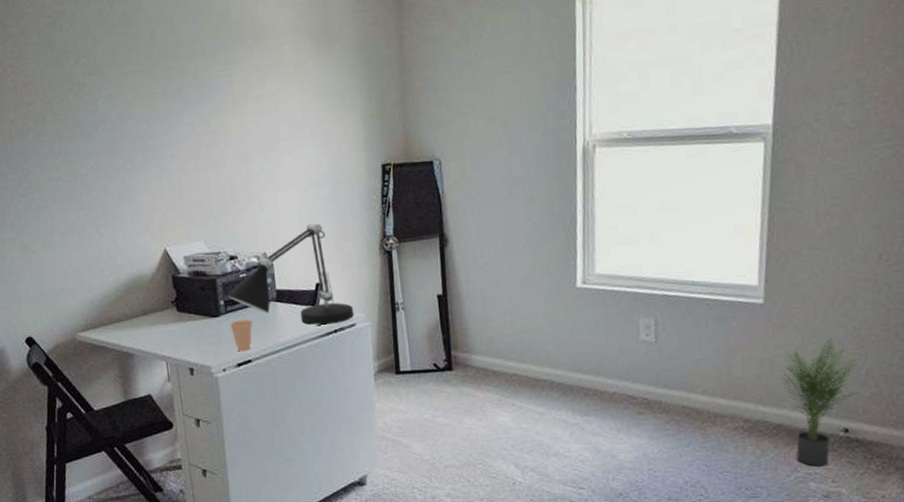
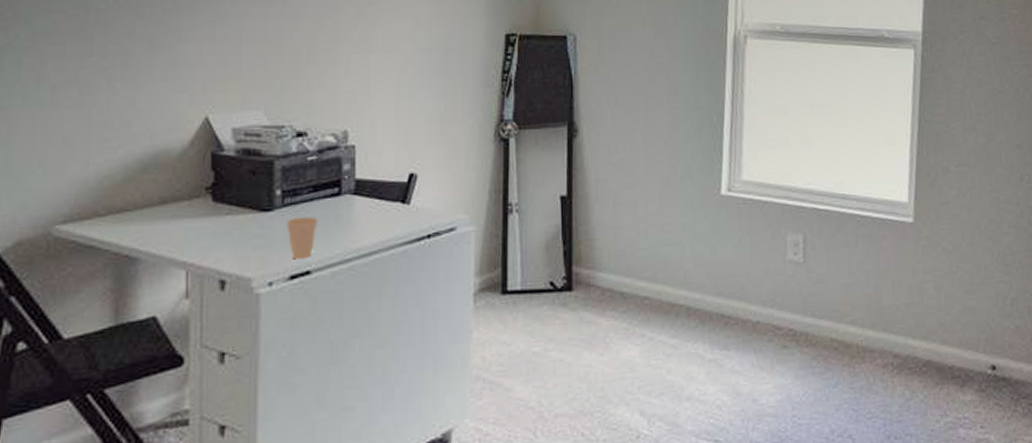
desk lamp: present [227,223,355,325] -> none [287,97,455,228]
potted plant: present [780,335,864,467] -> none [929,261,1009,410]

